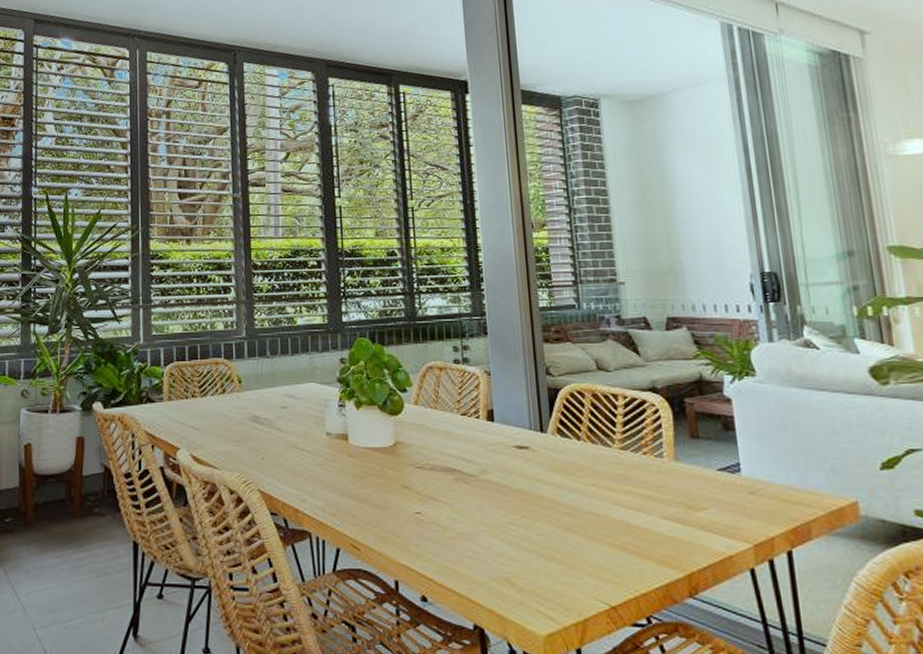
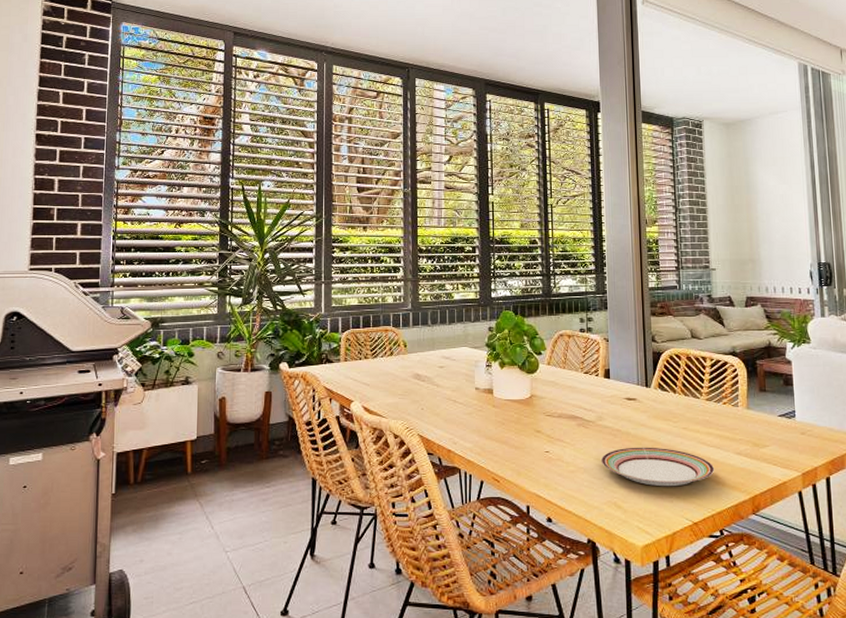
plate: none [486,508,636,560] -> present [600,447,715,487]

